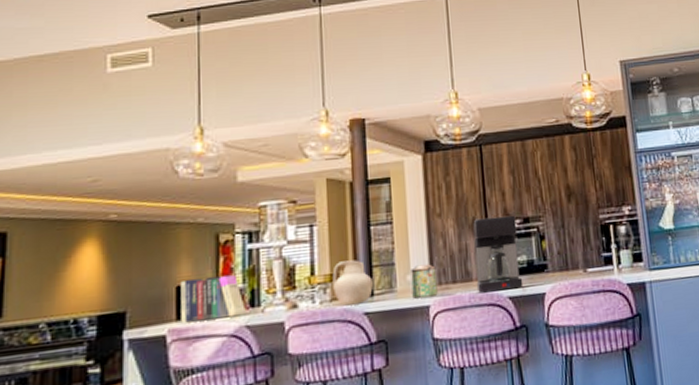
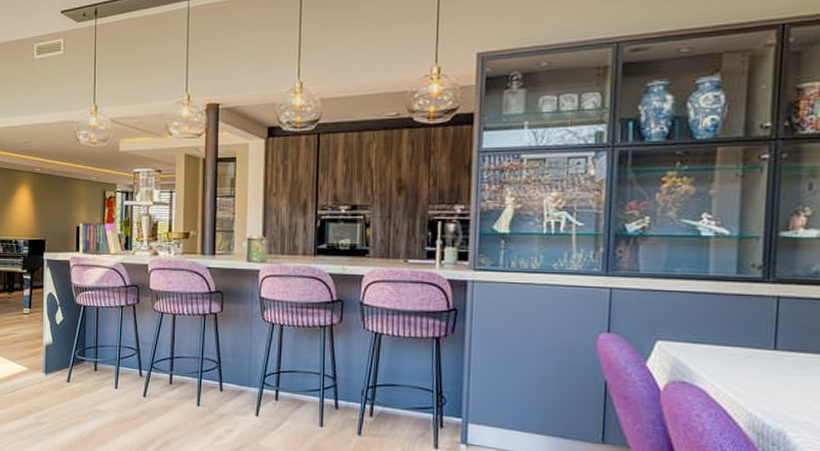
ceramic pitcher: present [332,260,373,306] -> none [185,224,215,260]
coffee maker: present [473,215,524,293] -> none [301,201,344,268]

